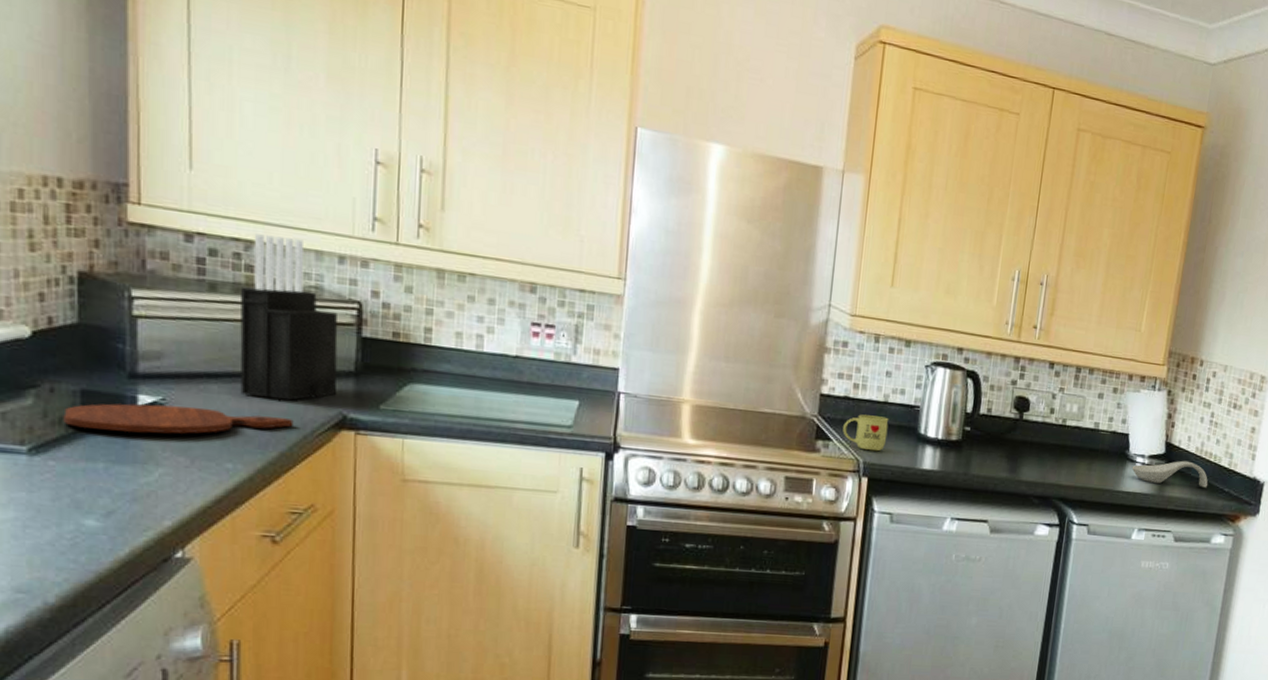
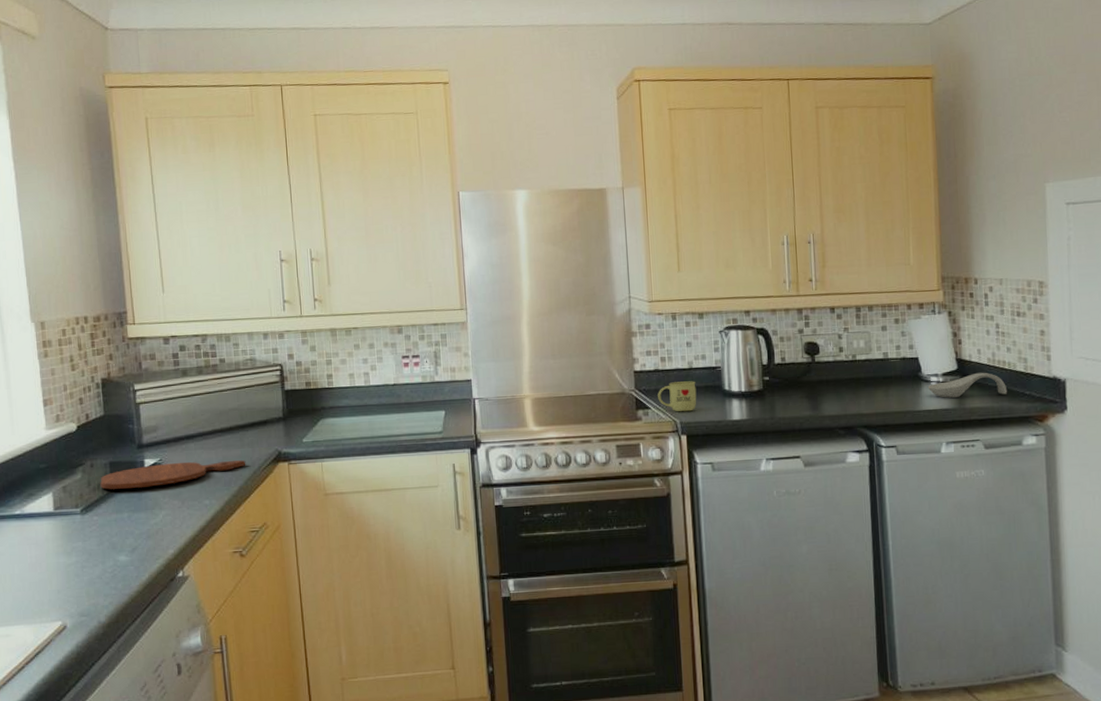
knife block: present [240,233,338,401] -> none [202,327,272,447]

